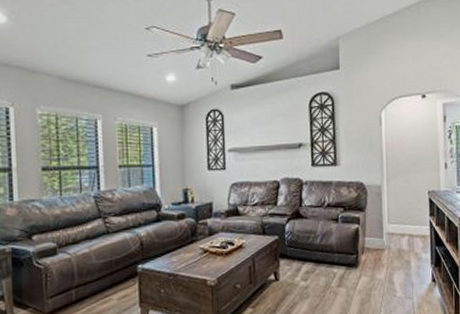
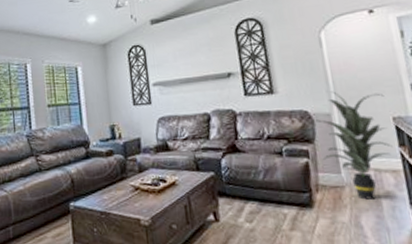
indoor plant: none [365,166,425,260] -> present [311,91,393,200]

